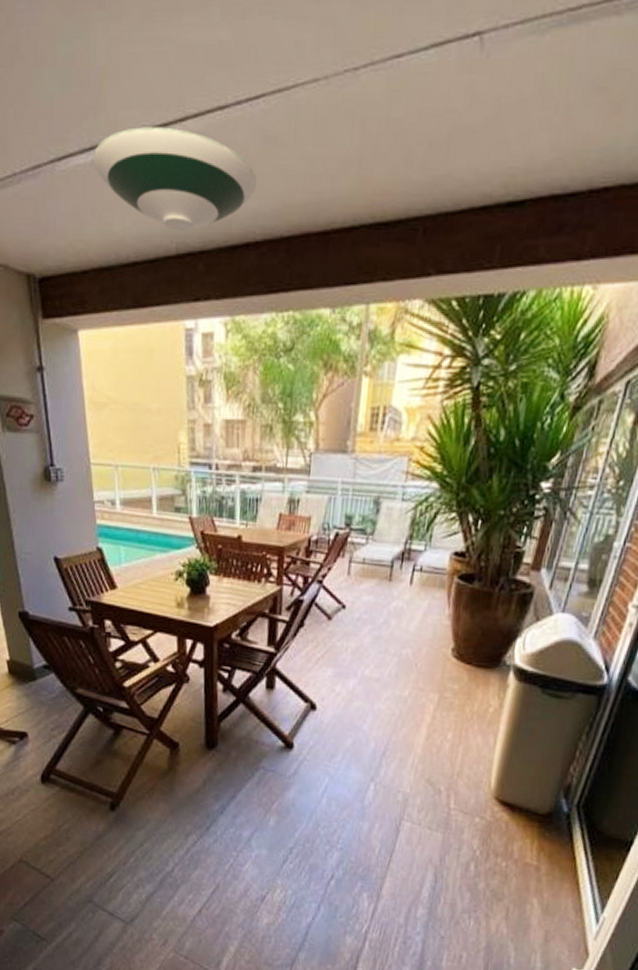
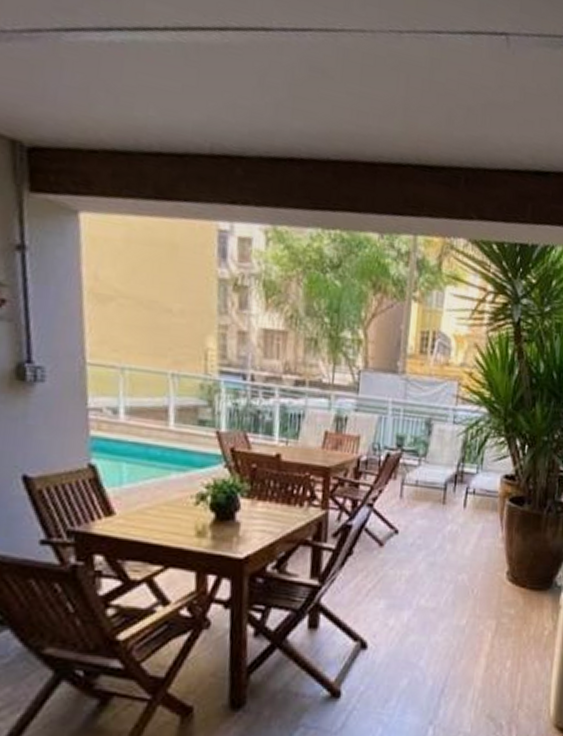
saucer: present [93,127,257,231] -> none [111,21,303,134]

